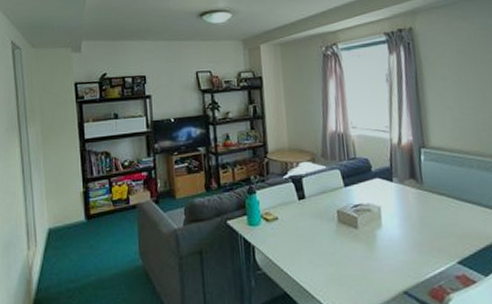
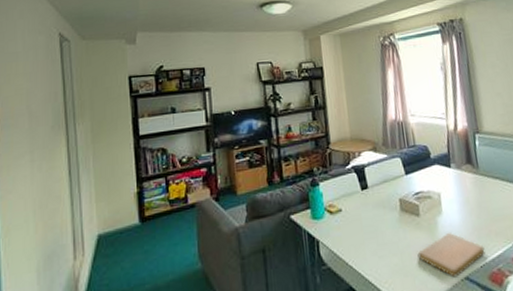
notebook: none [354,245,426,291] -> present [417,231,486,278]

